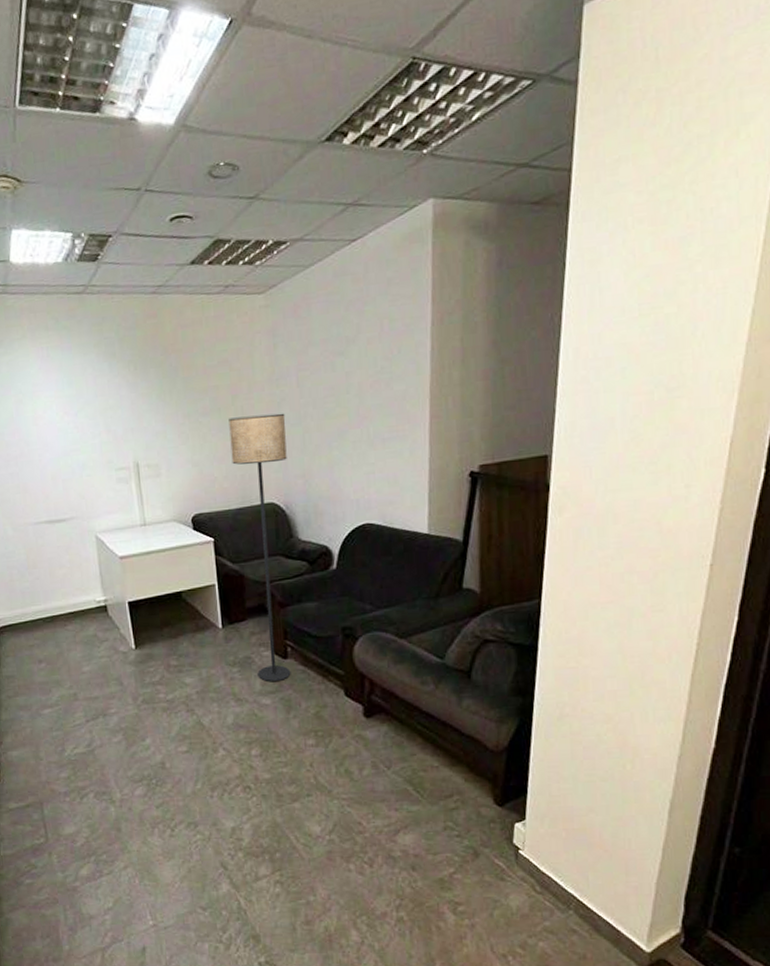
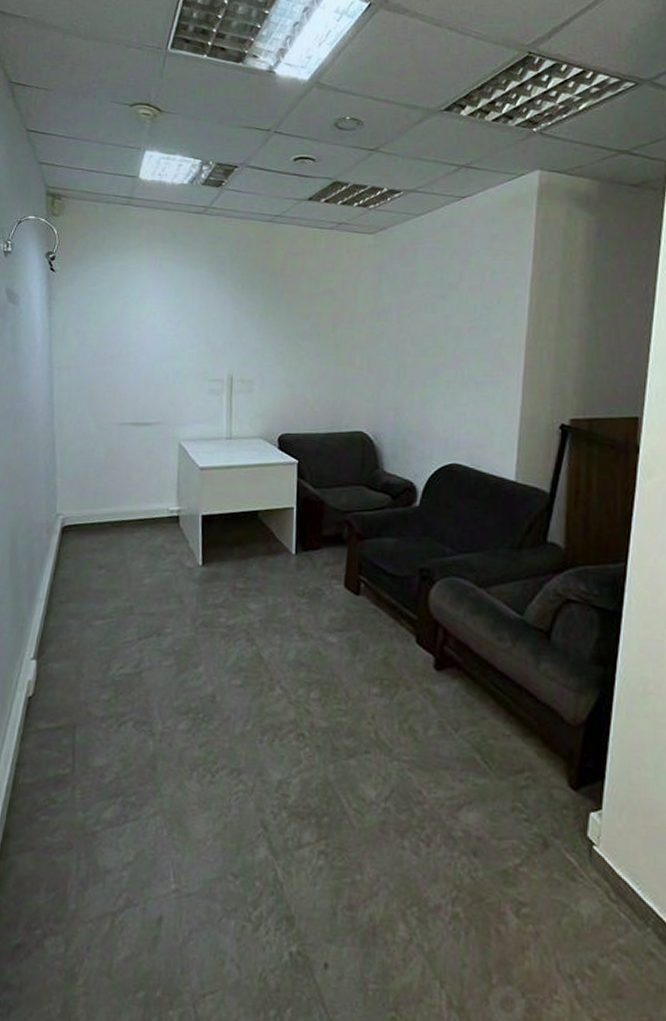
floor lamp: present [228,413,291,682] -> none [325,344,383,620]

